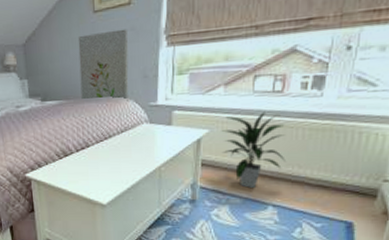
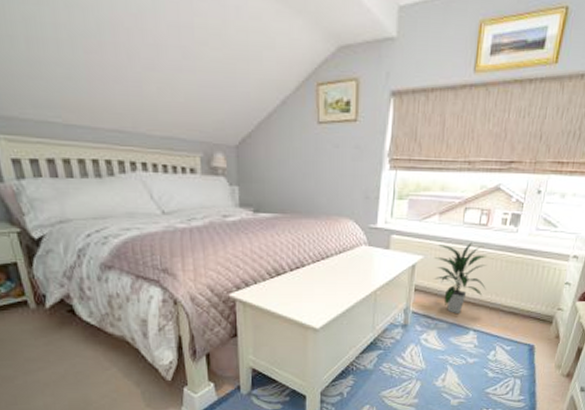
wall art: present [78,28,129,101] -> none [299,145,353,221]

